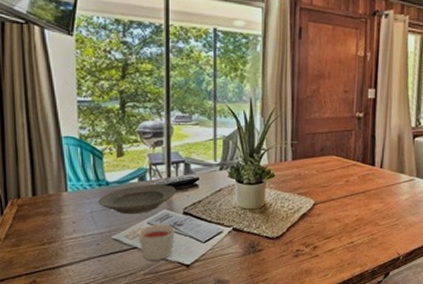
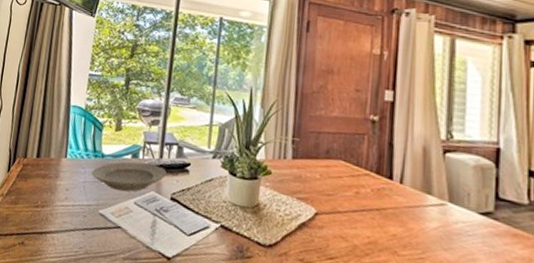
candle: present [137,224,175,261] -> none [123,205,161,246]

